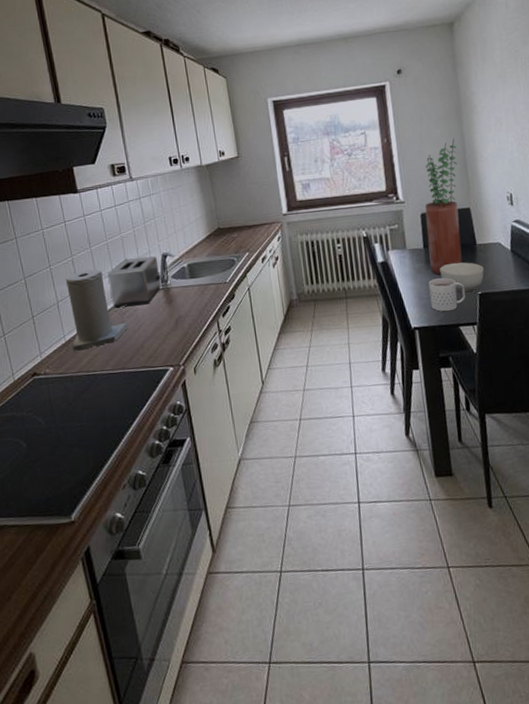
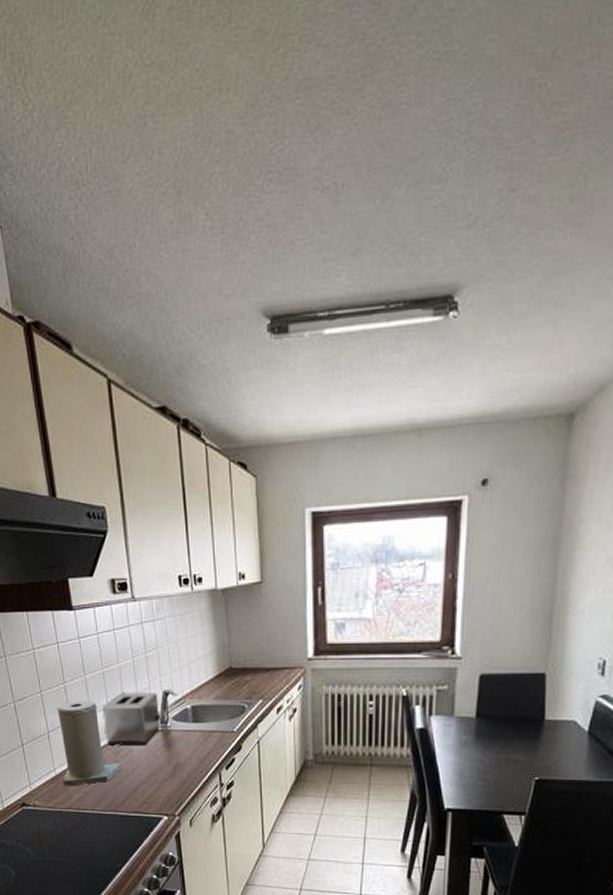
vase: present [424,138,463,275] -> none [479,580,544,752]
mug: present [428,278,466,312] -> none [471,756,519,796]
bowl: present [439,262,484,293] -> none [491,739,548,776]

